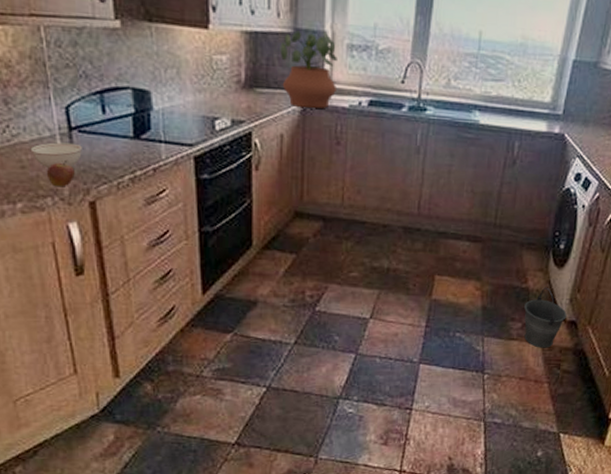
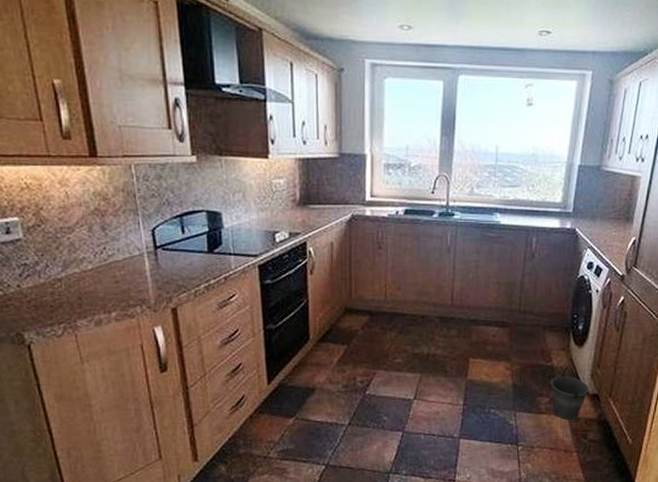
bowl: present [30,142,82,169] -> none [123,259,165,282]
fruit: present [47,159,75,187] -> none [137,273,160,297]
potted plant: present [280,30,338,109] -> none [328,154,378,220]

